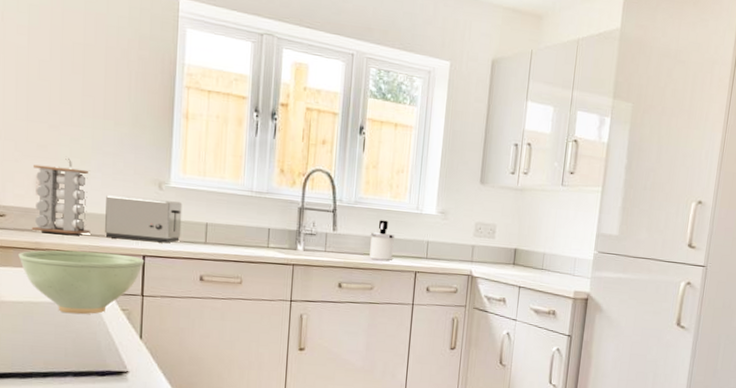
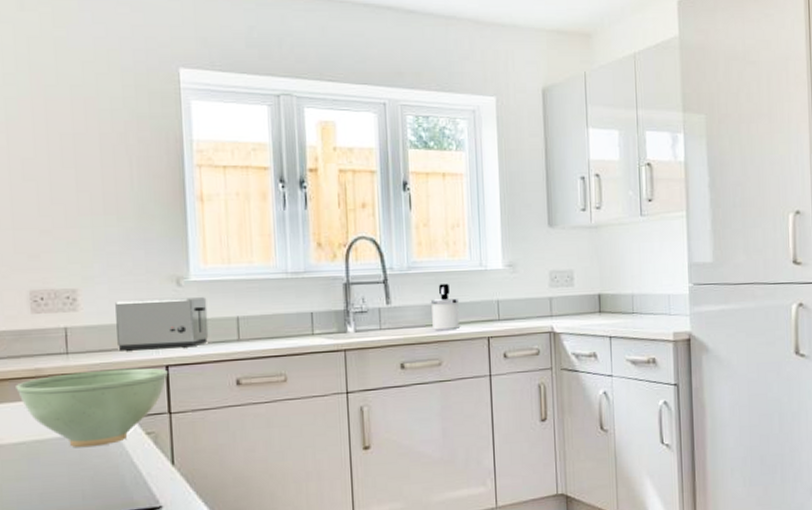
spice rack: present [31,156,90,235] -> none [25,263,100,357]

